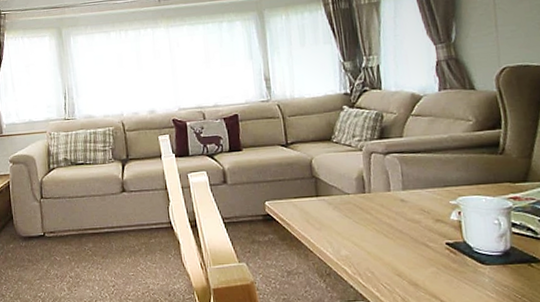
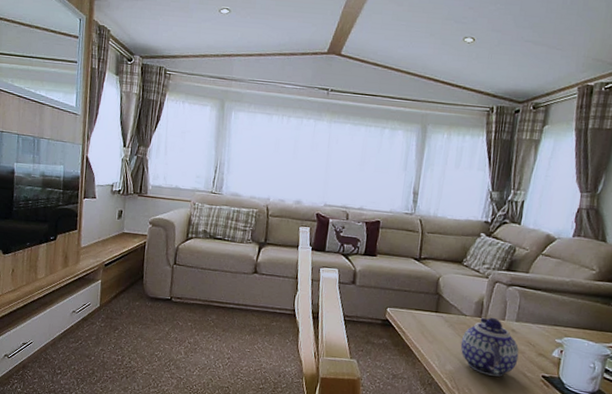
teapot: none [350,190,416,253] -> present [460,317,519,377]

